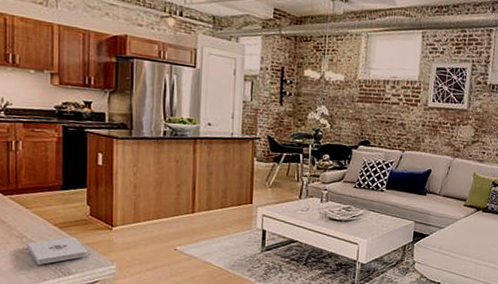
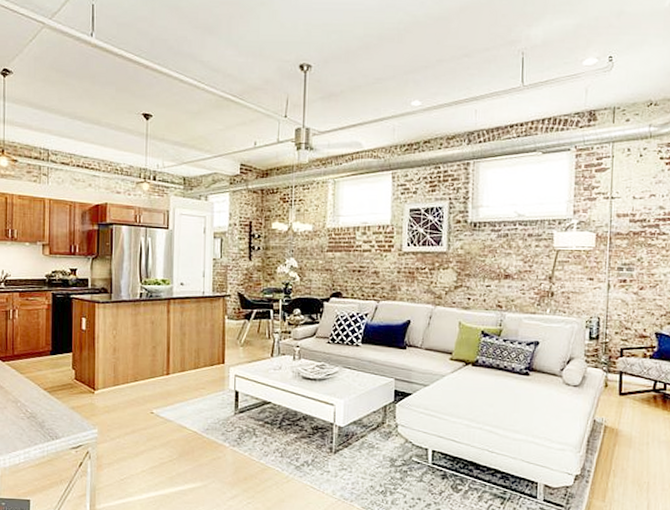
notepad: present [27,237,88,265] -> none [21,401,73,429]

